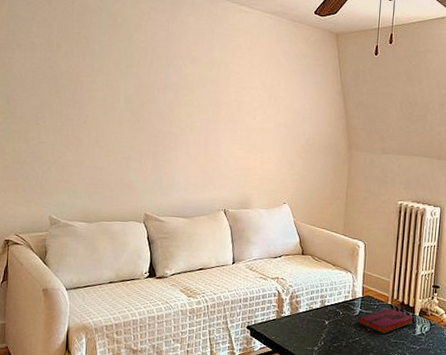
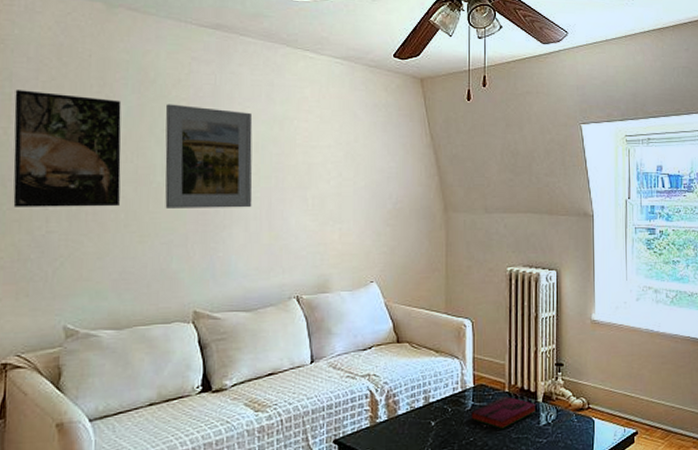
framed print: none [15,28,96,126] -> present [13,90,122,207]
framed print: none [126,45,196,135] -> present [165,104,253,208]

